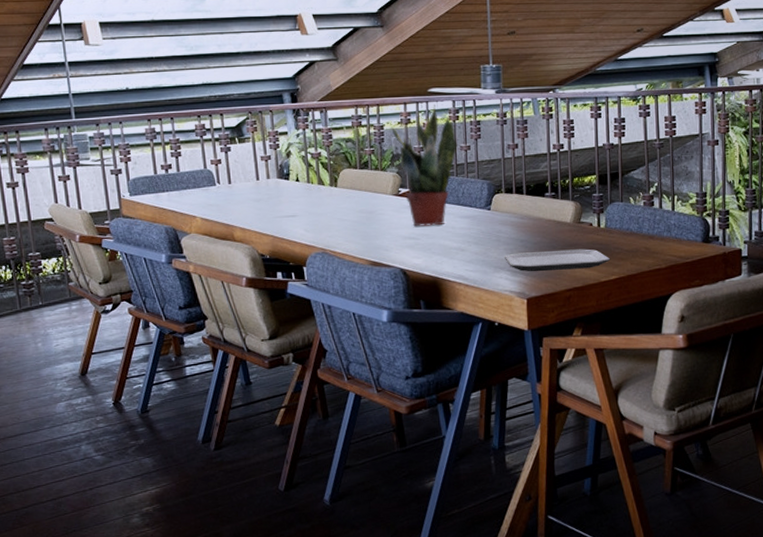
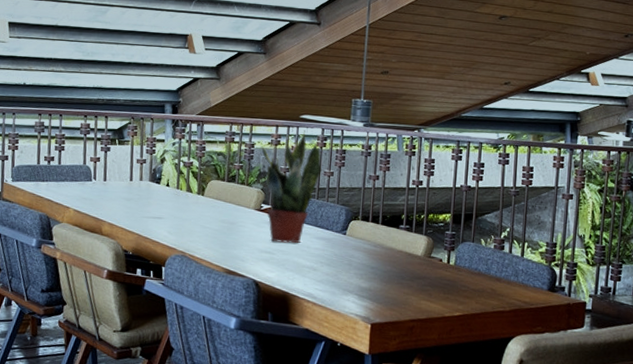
plate: present [505,249,611,272] -> none [354,278,457,302]

